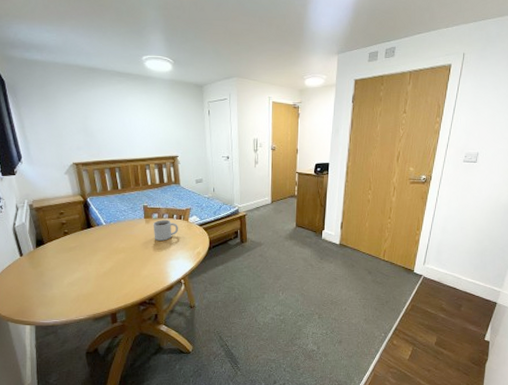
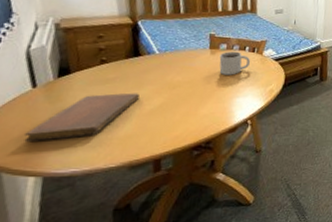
notebook: none [20,258,95,299] -> present [24,93,139,143]

